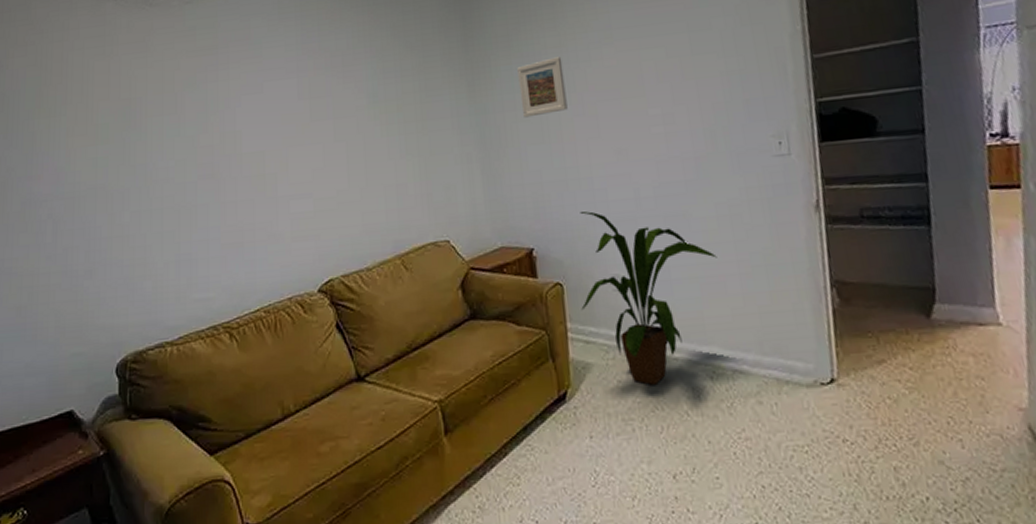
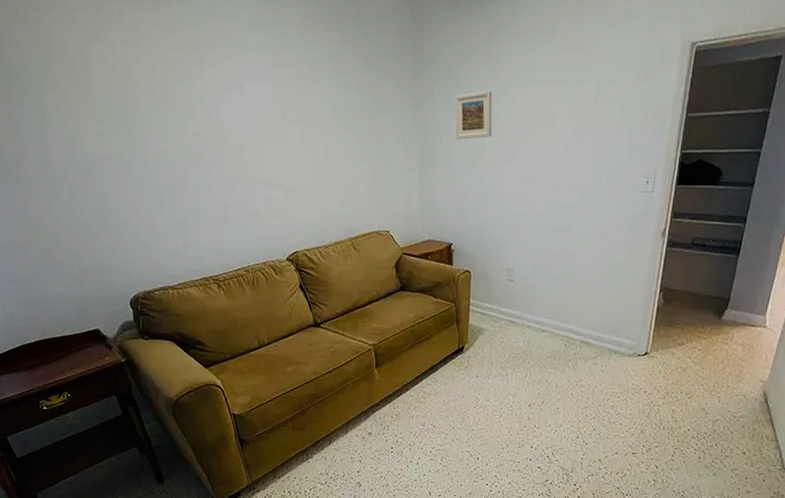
house plant: present [580,211,717,385] -> none [482,220,585,346]

